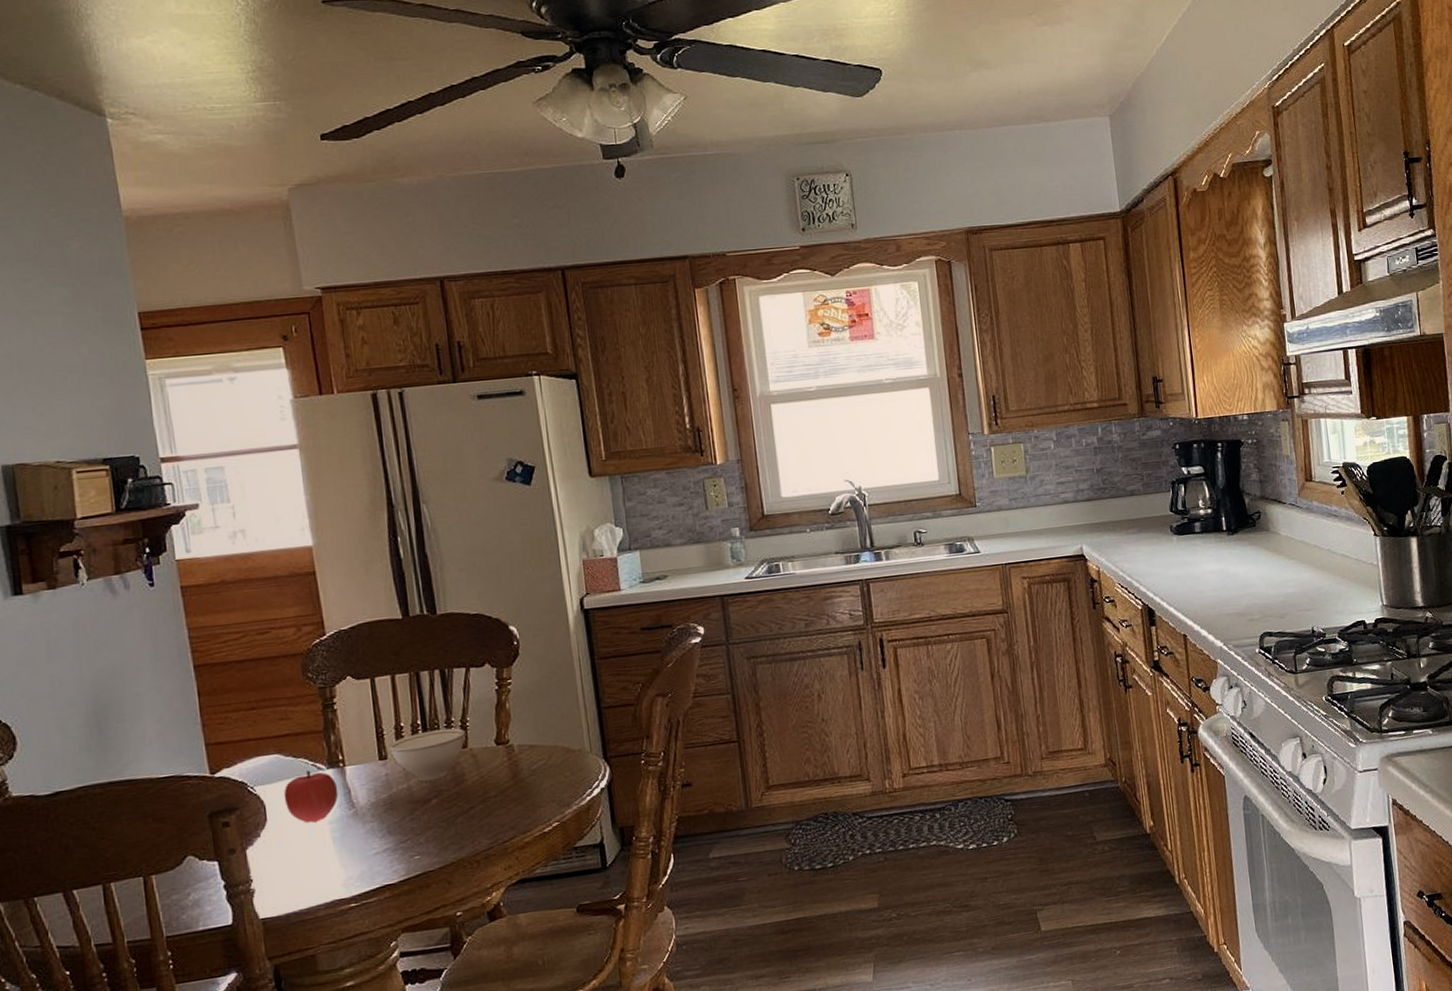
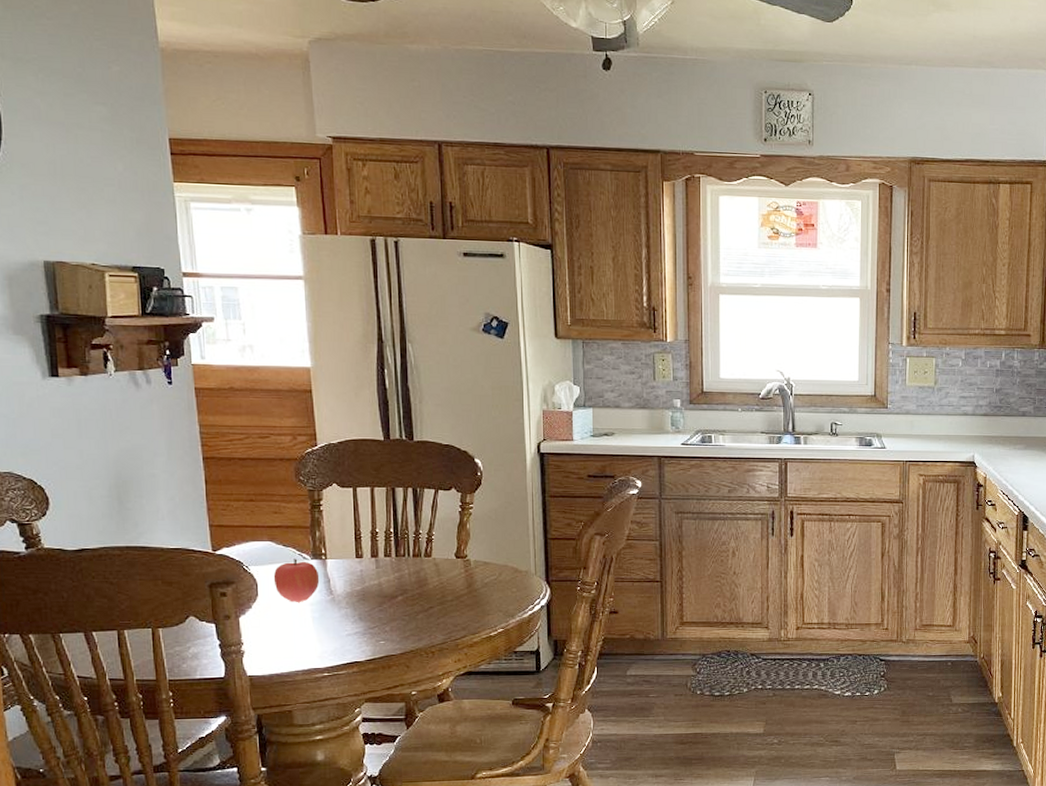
bowl: present [388,728,465,782] -> none [364,539,430,581]

